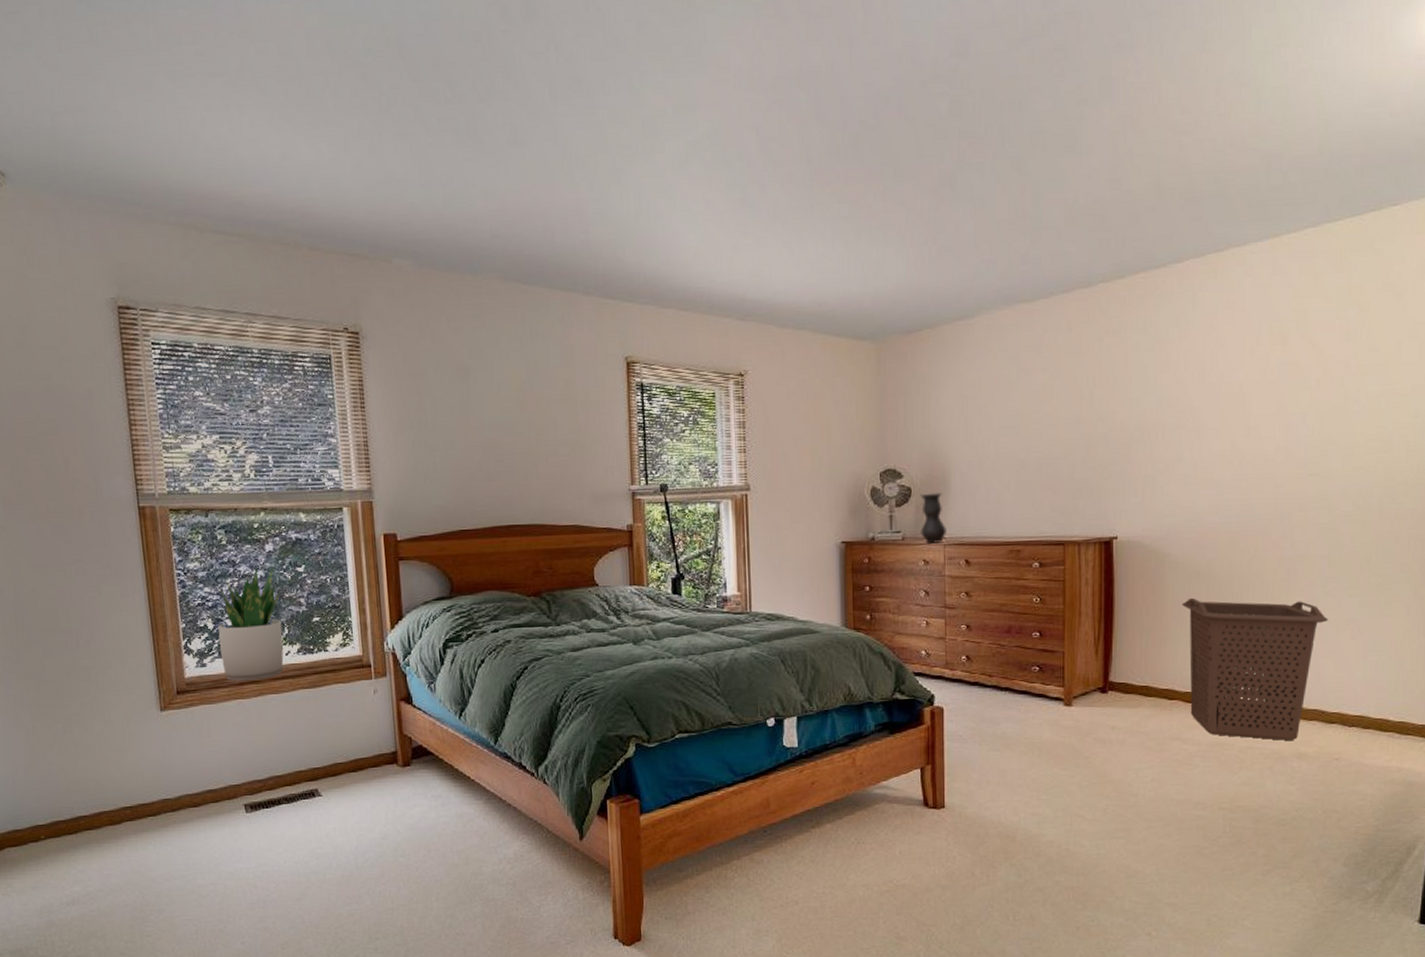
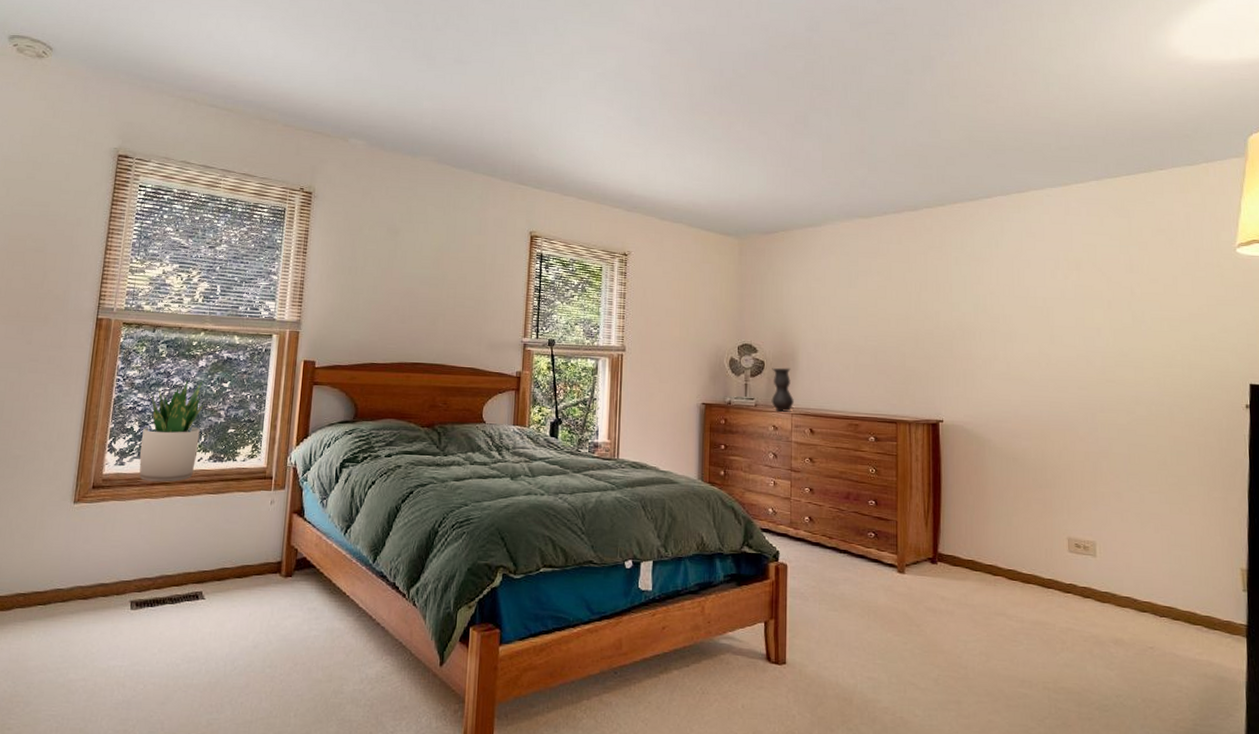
laundry basket: present [1182,597,1328,741] -> none [1002,481,1133,626]

